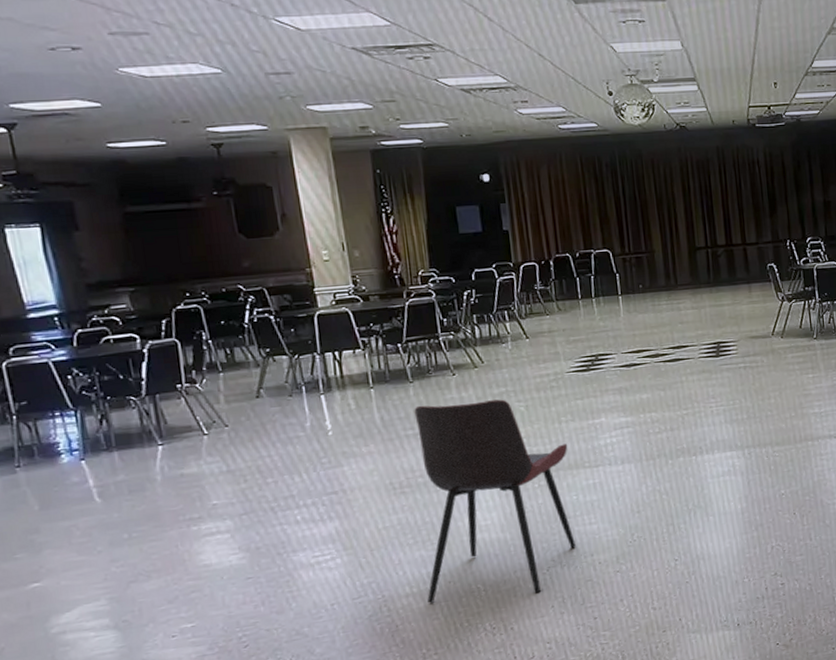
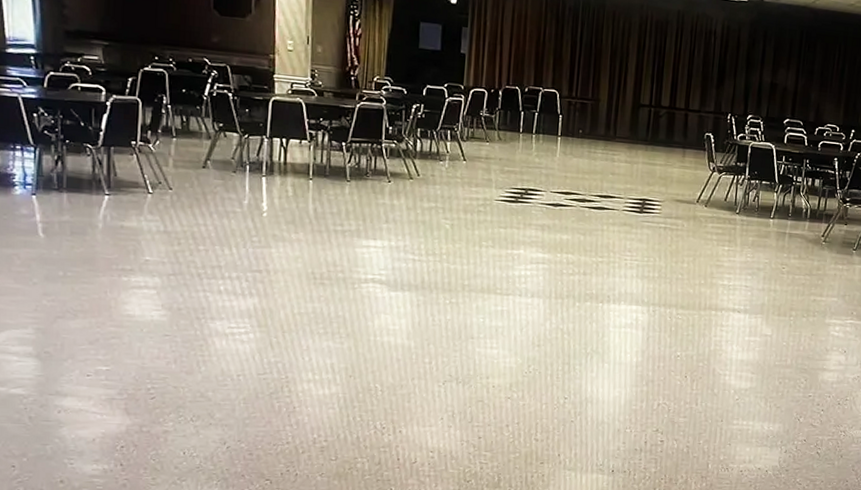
dining chair: present [414,399,576,603] -> none [327,204,484,403]

